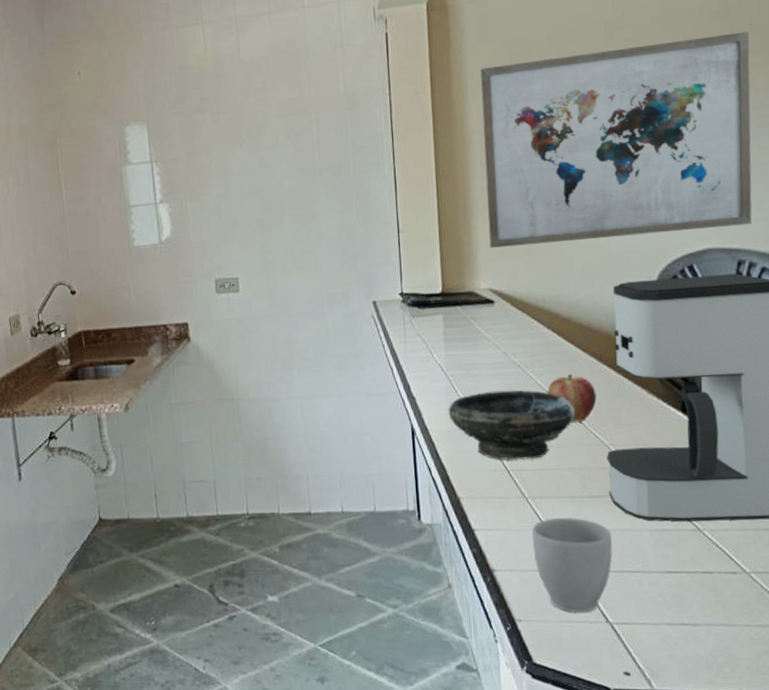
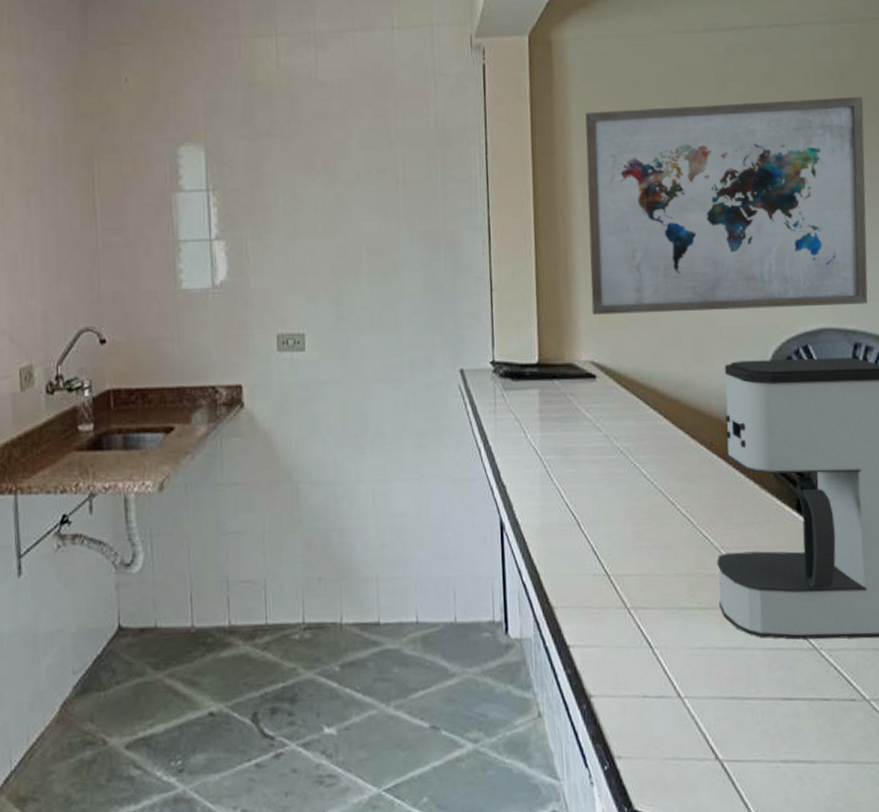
bowl: present [448,390,575,460] -> none [542,480,683,563]
mug: present [532,517,613,613] -> none [634,632,723,748]
apple: present [547,374,597,422] -> none [653,464,706,520]

